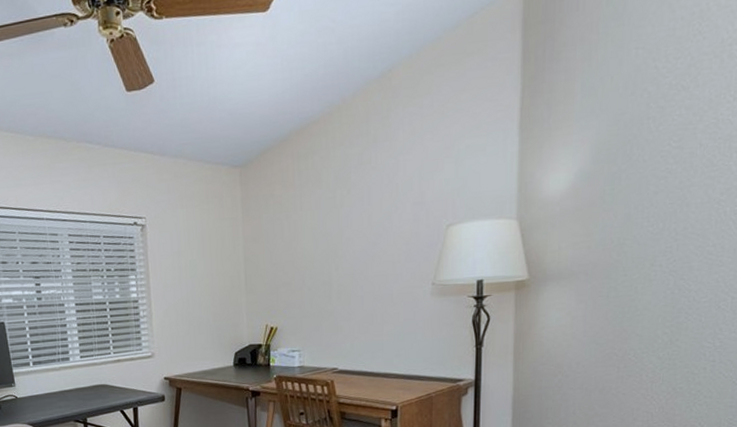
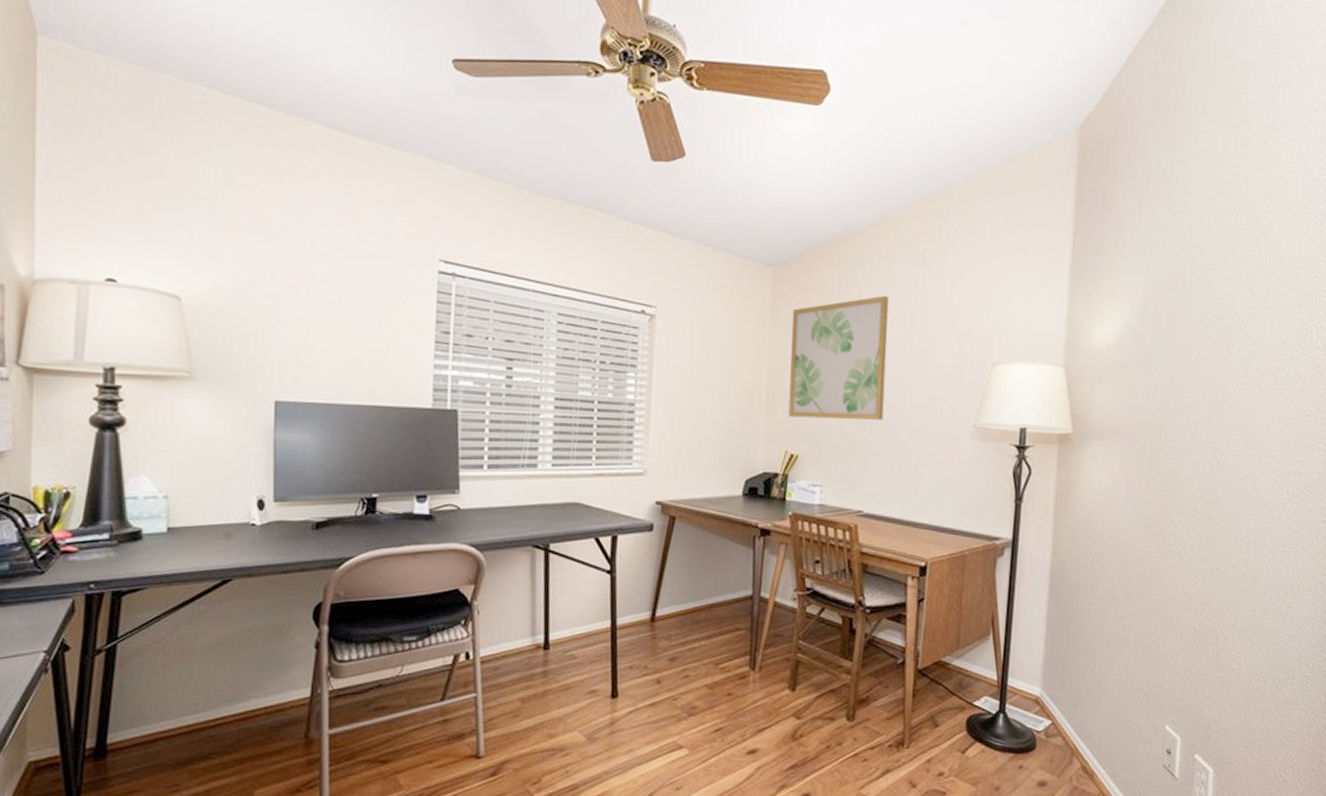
wall art: none [260,177,349,296] -> present [788,295,889,420]

